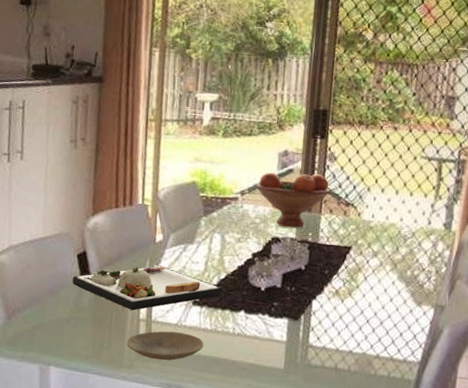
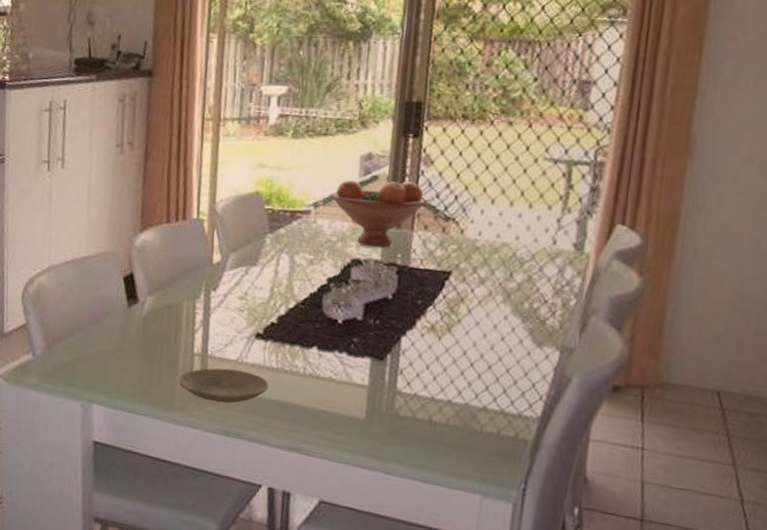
dinner plate: present [72,265,223,311] -> none [117,291,292,343]

